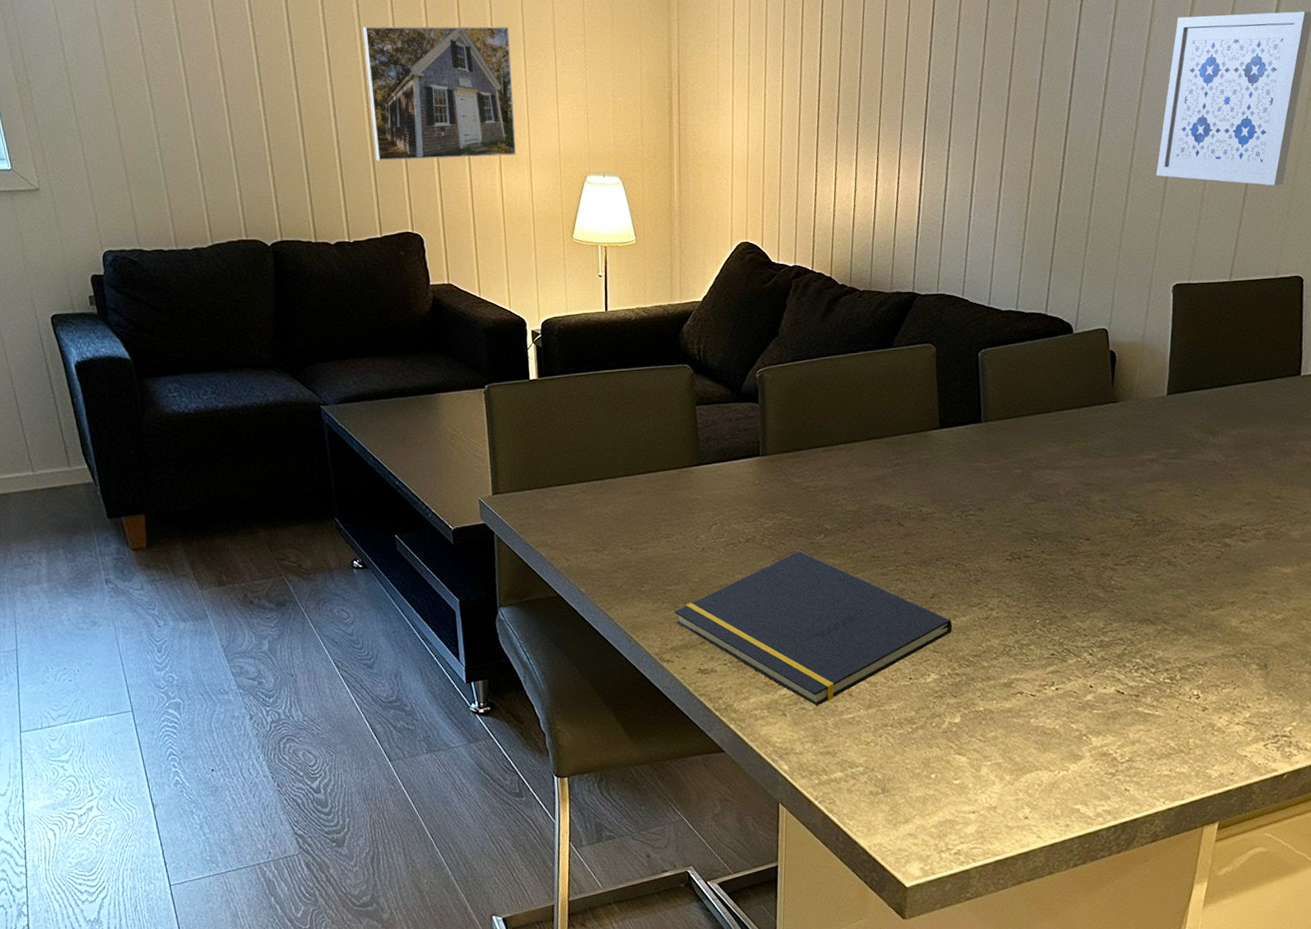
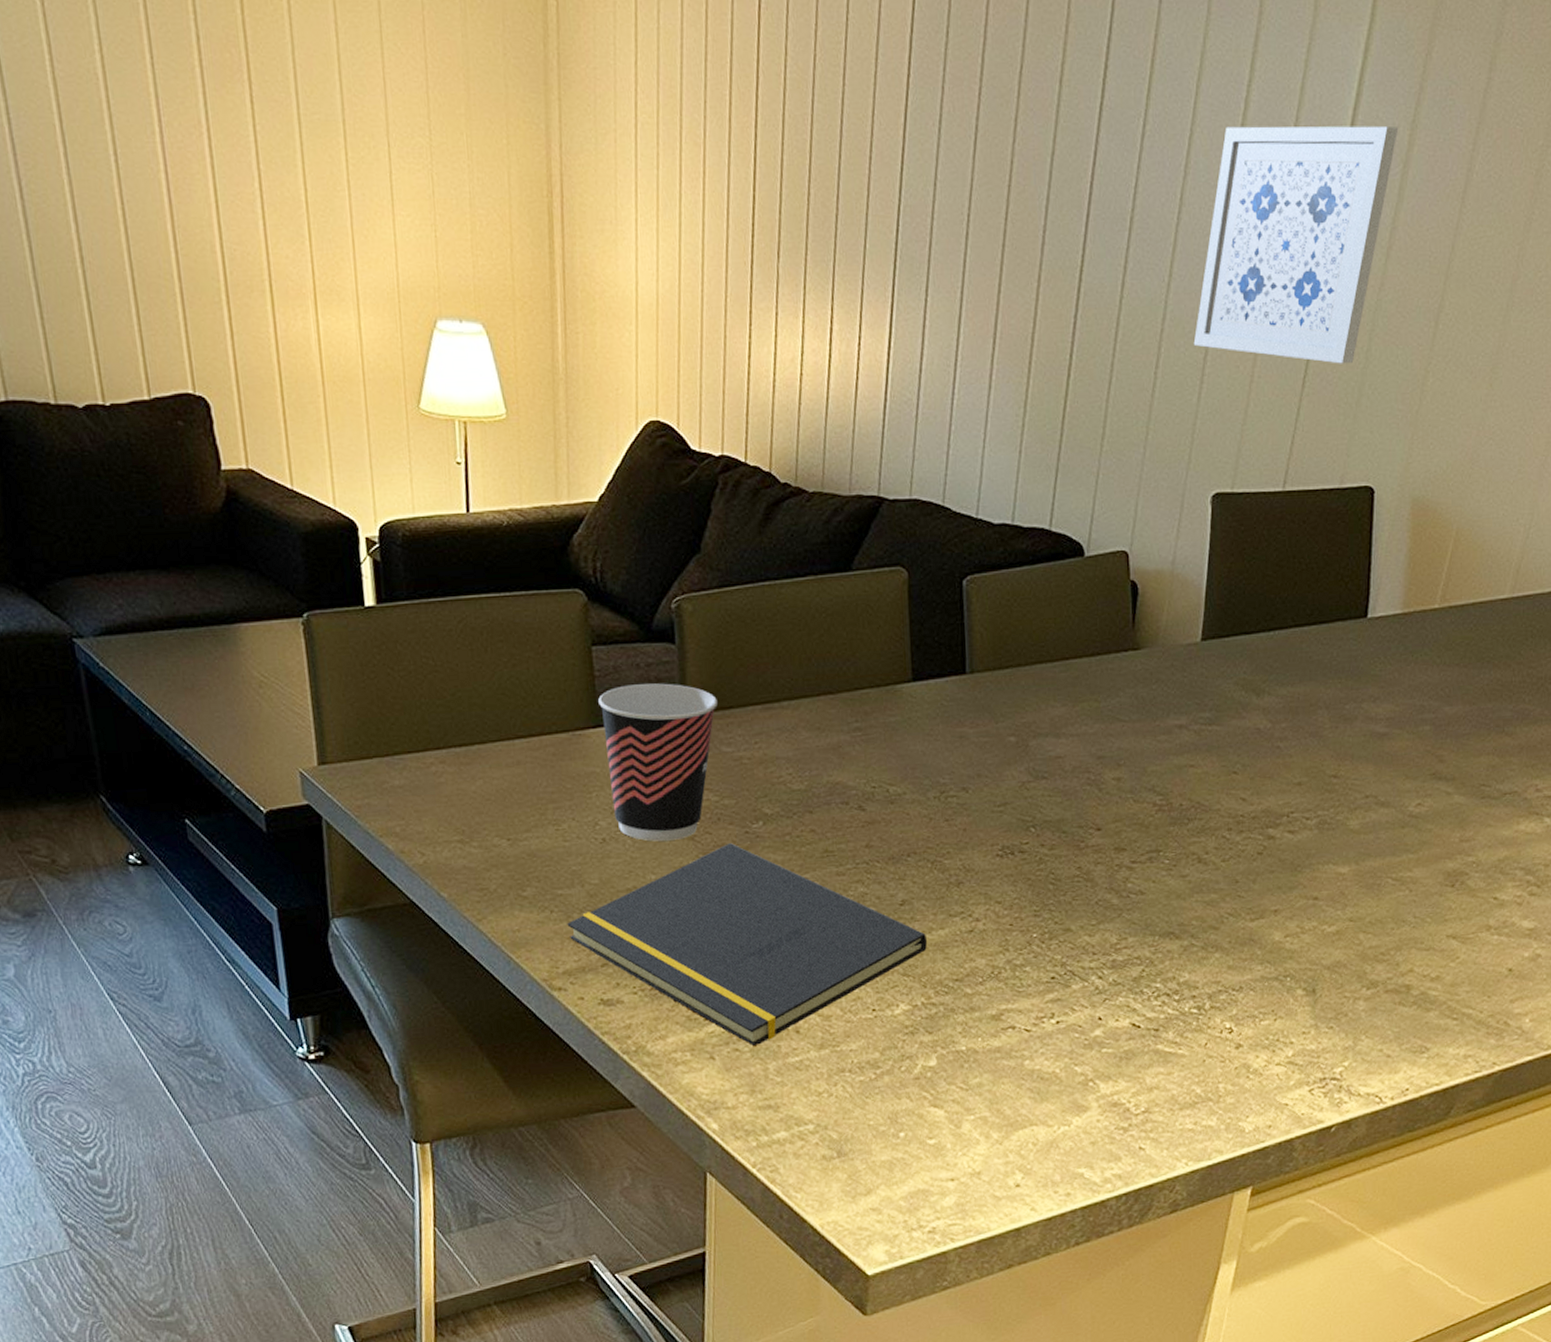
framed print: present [362,26,517,161] -> none [110,89,338,289]
cup: none [700,432,790,550] -> present [598,683,717,841]

